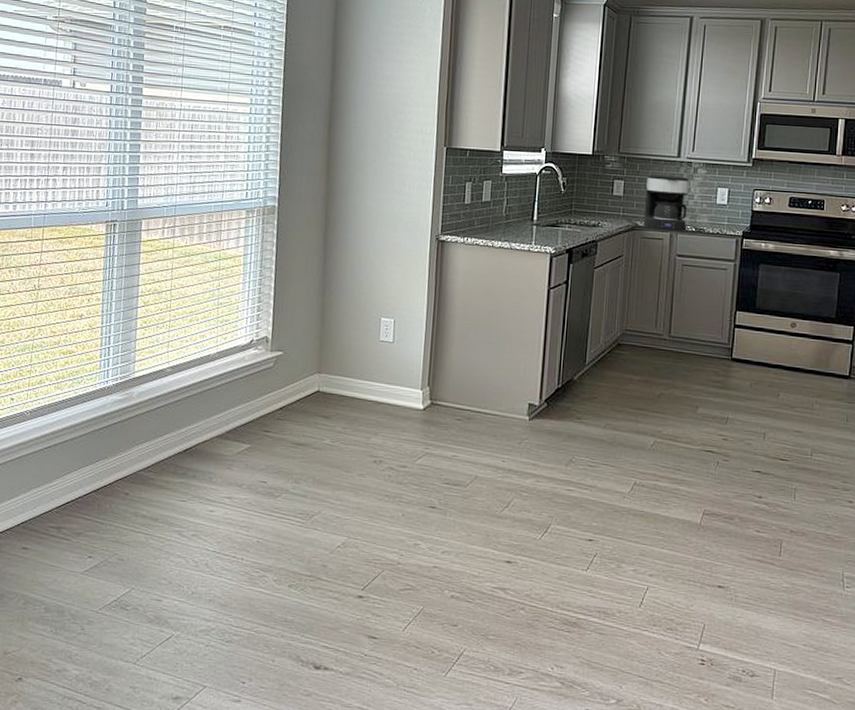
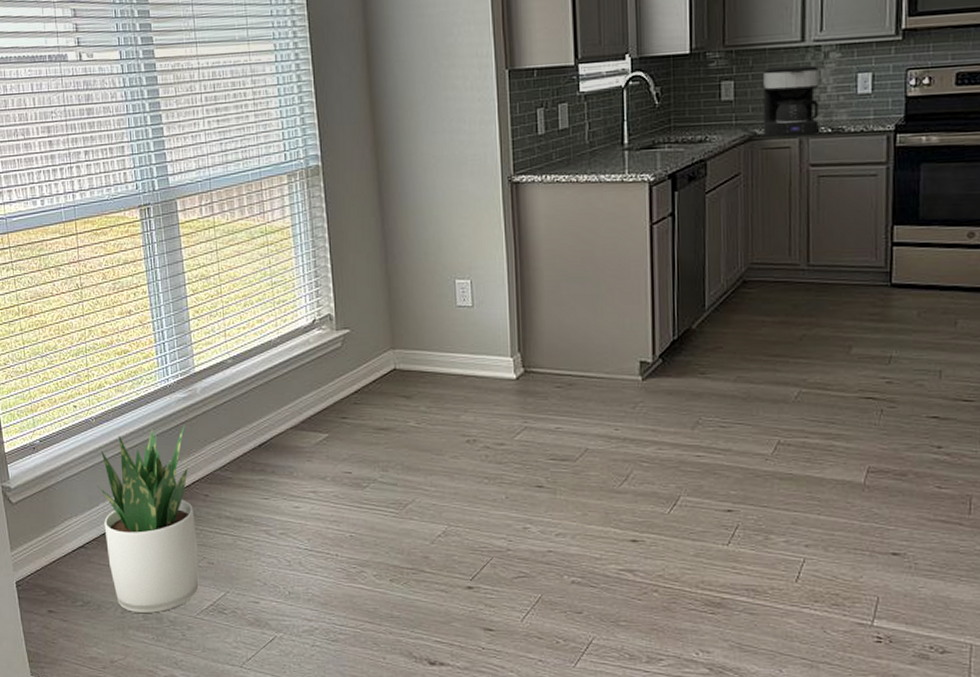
planter: none [19,425,117,606] -> present [96,424,199,614]

